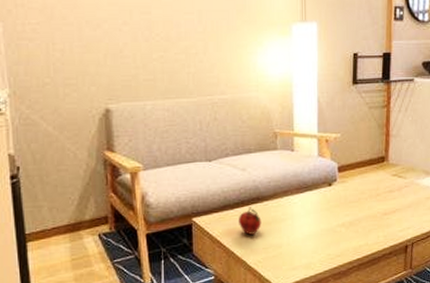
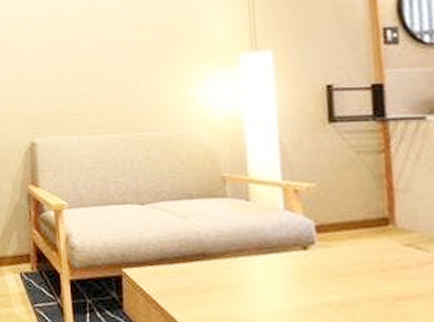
fruit: present [238,206,262,235] -> none [178,263,210,300]

